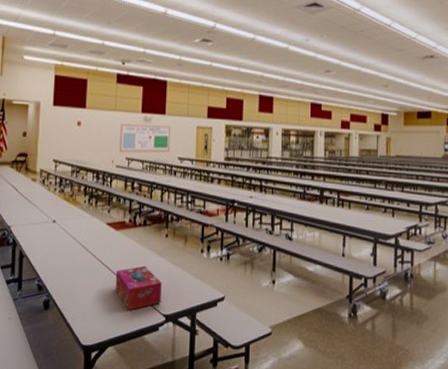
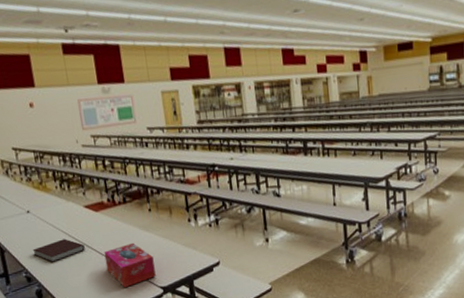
notebook: none [50,252,99,274] -> present [32,239,85,262]

